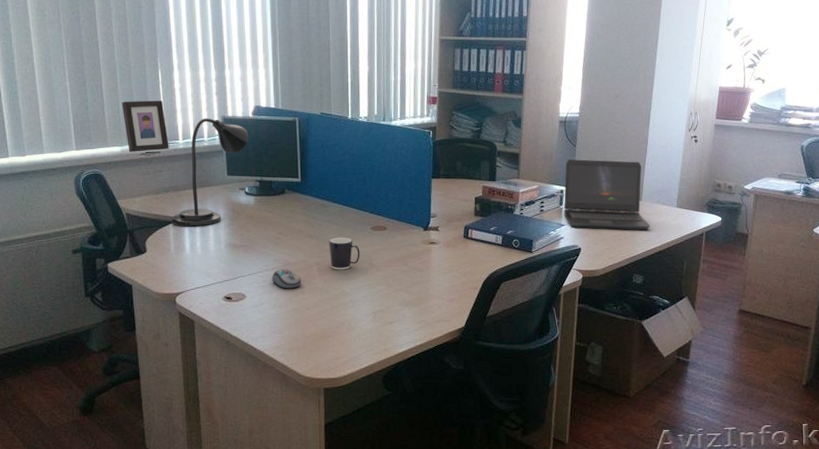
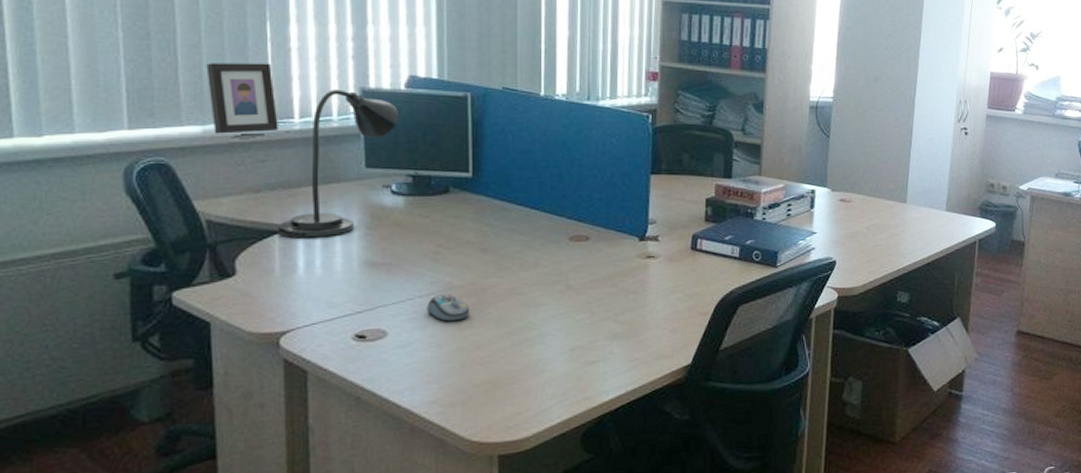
mug: present [329,237,360,270] -> none [510,250,553,295]
laptop computer: present [563,159,651,231] -> none [815,153,917,239]

